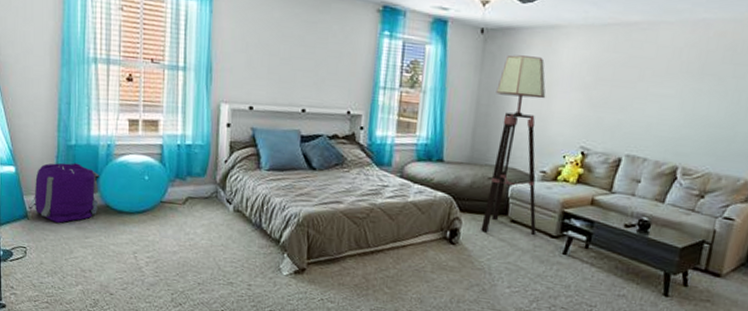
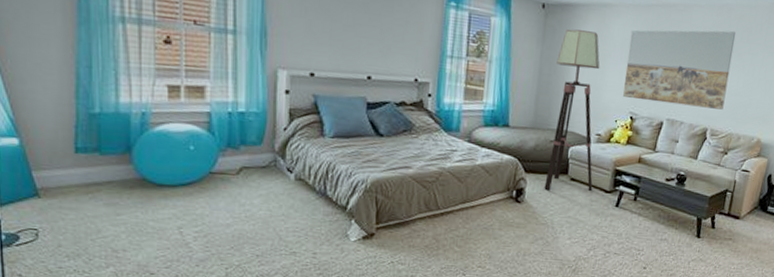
backpack: present [29,162,101,223] -> none [39,133,134,200]
wall art: none [573,50,716,145] -> present [623,30,736,110]

